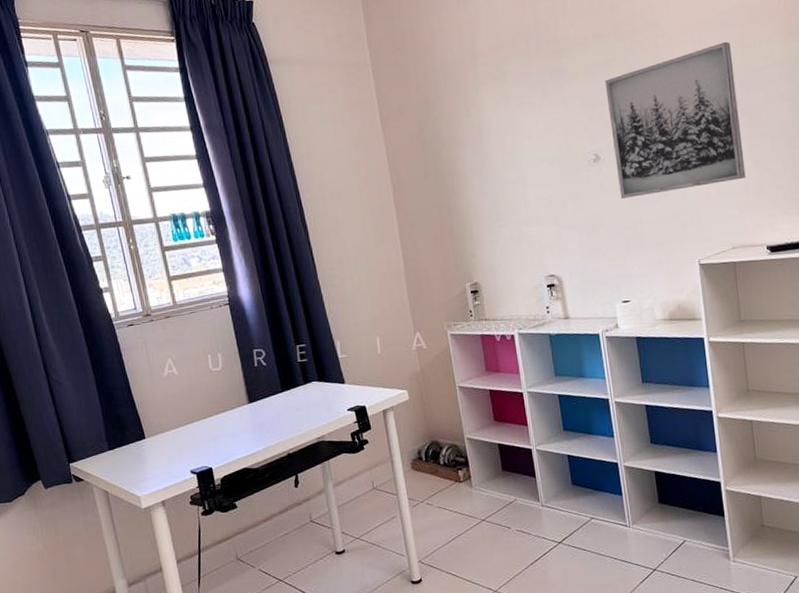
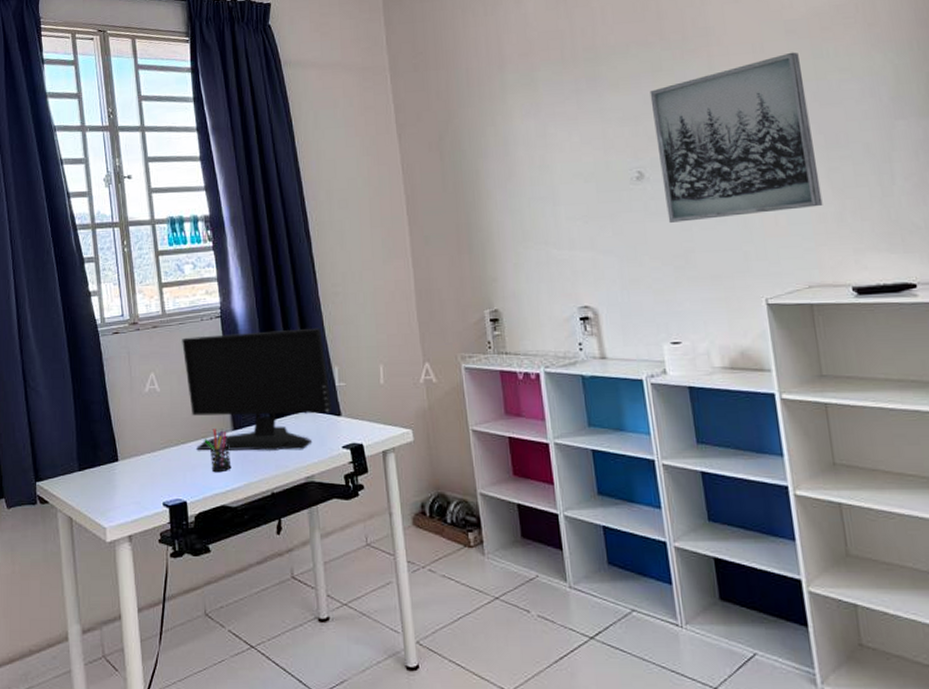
computer monitor: none [194,308,337,423] -> present [182,327,333,451]
pen holder: none [223,403,250,441] -> present [204,429,232,473]

